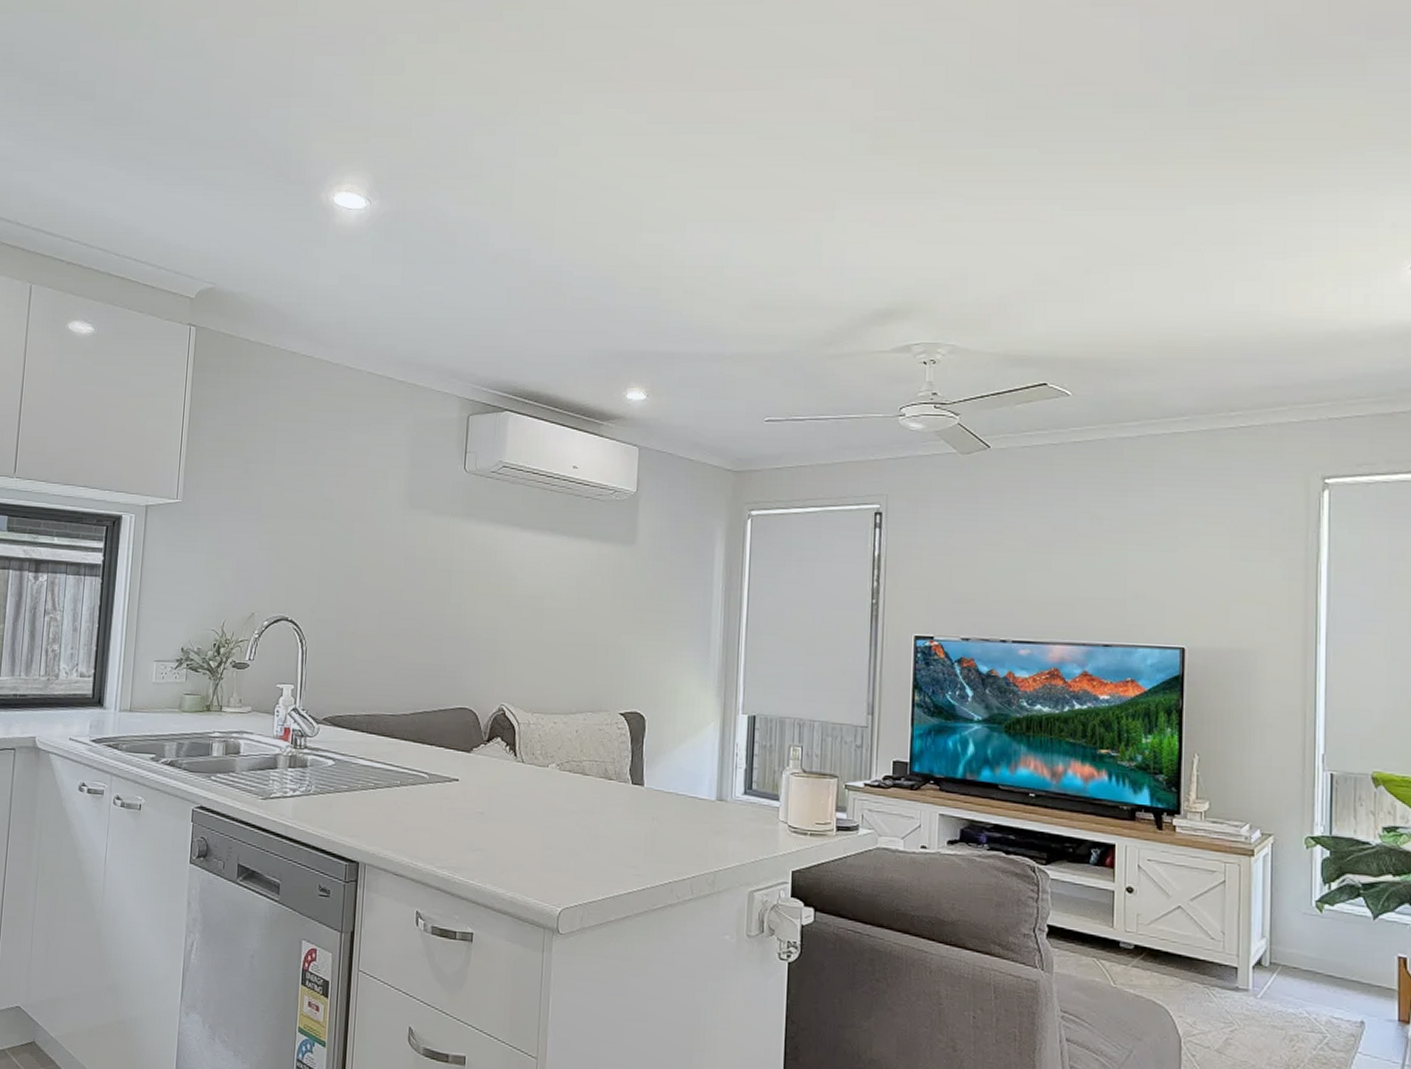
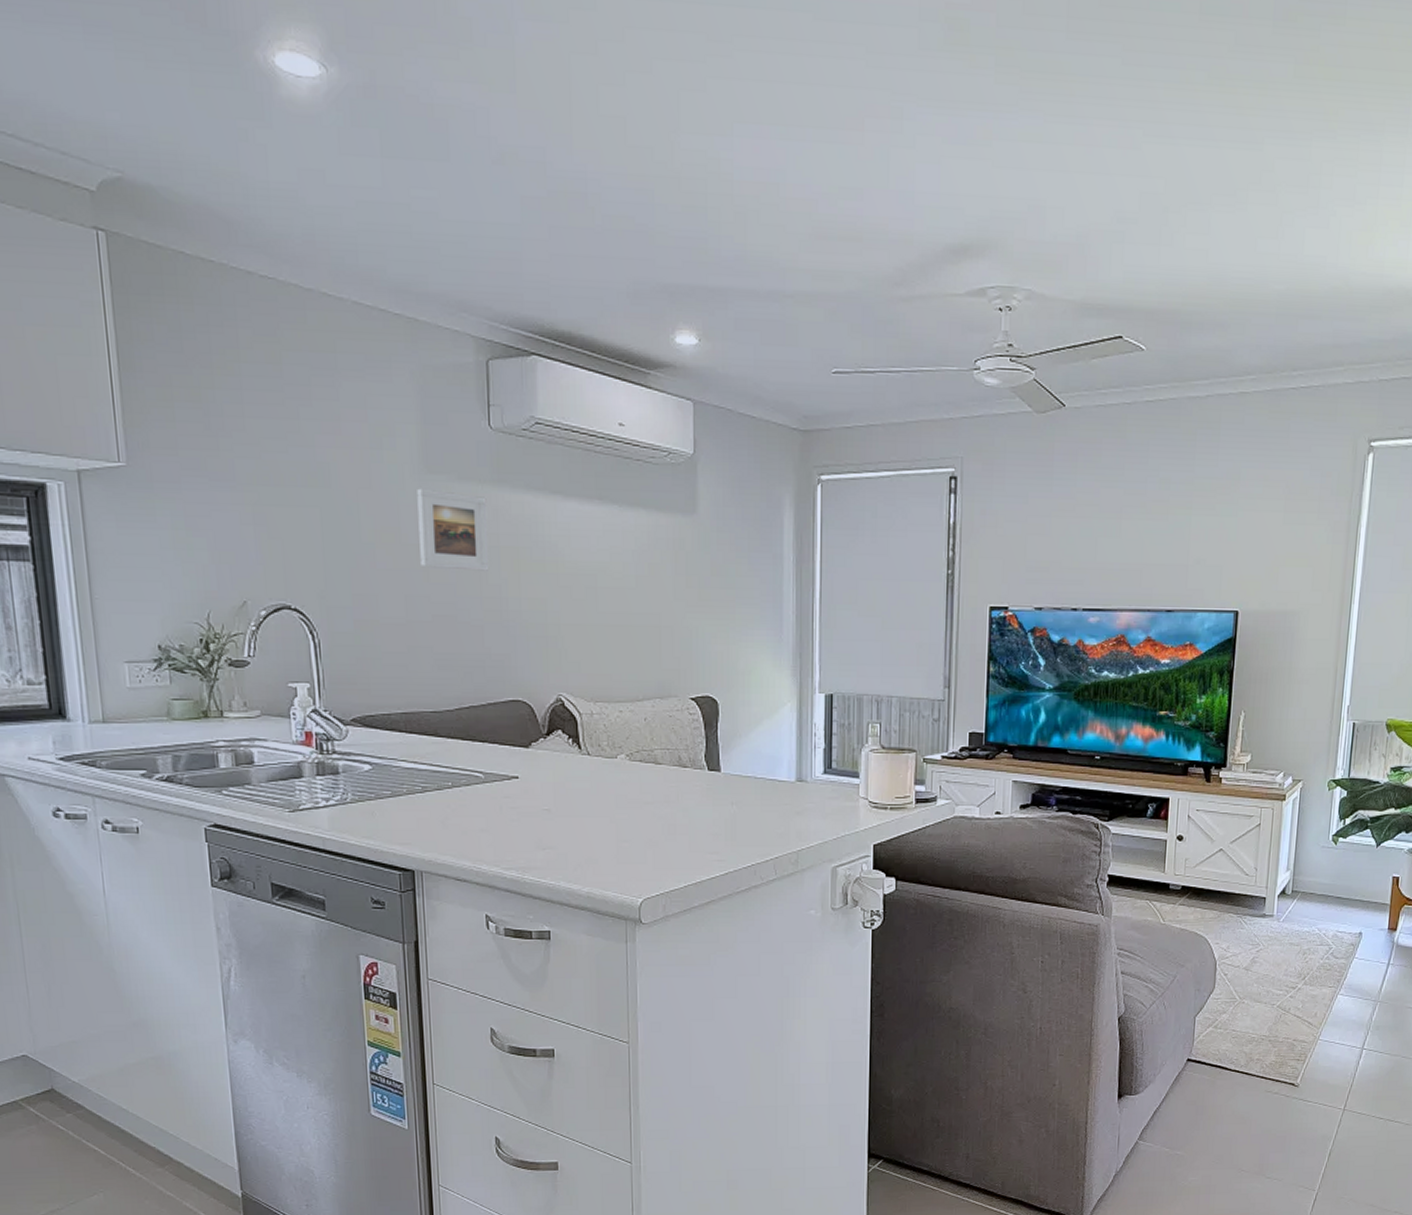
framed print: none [396,520,456,592] -> present [417,488,490,571]

